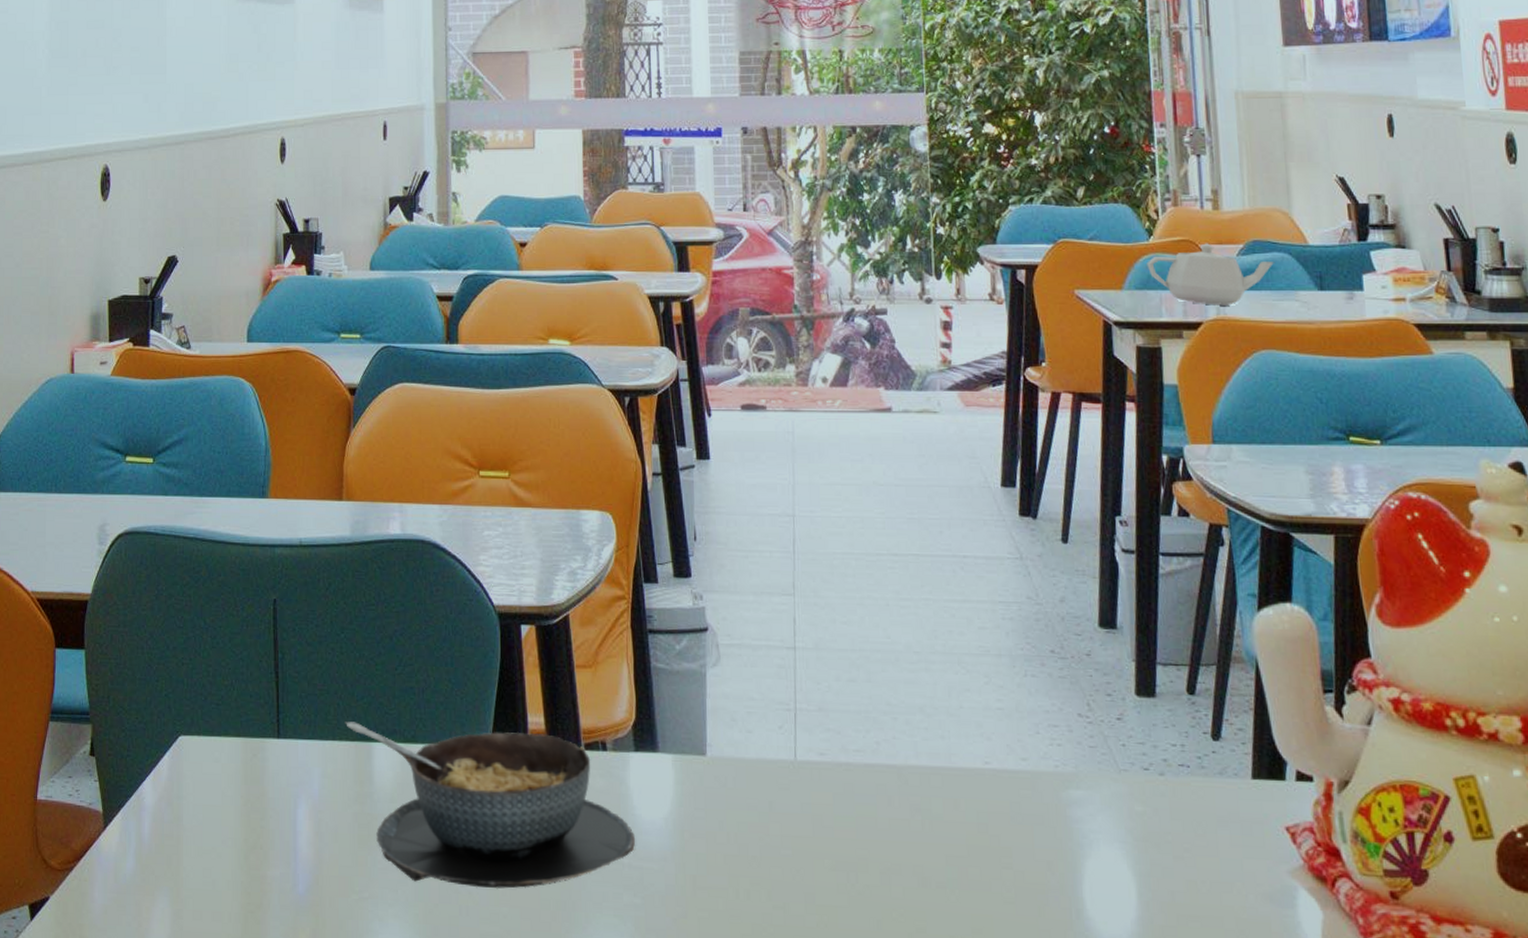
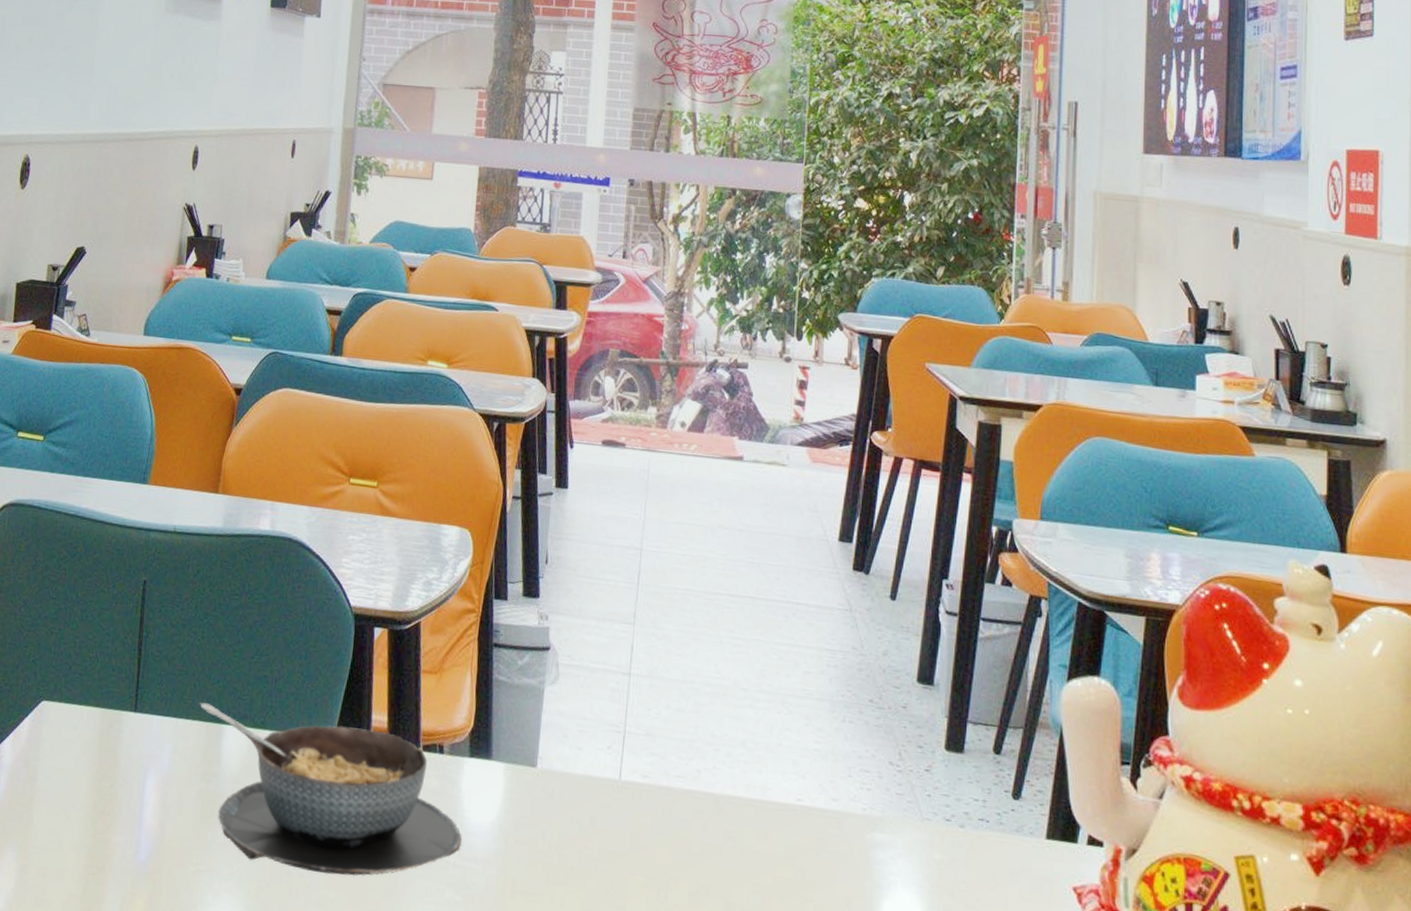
teapot: present [1146,243,1275,306] -> none [995,331,1116,392]

